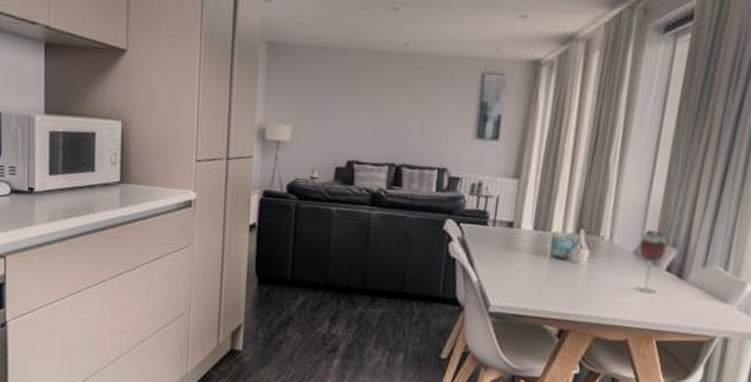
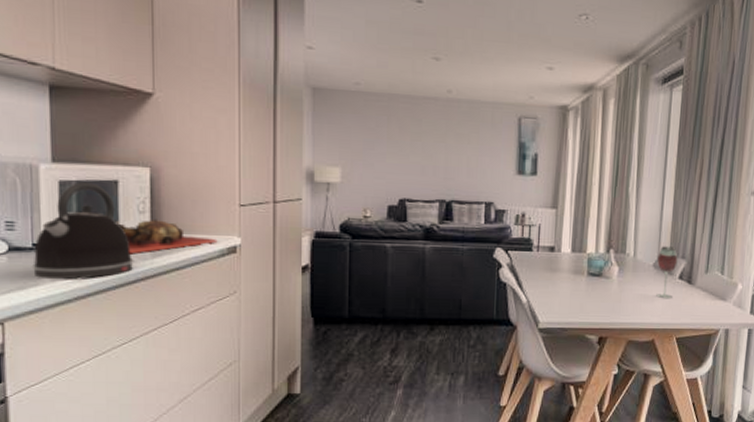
kettle: none [27,133,106,223] -> present [31,182,134,280]
cutting board: none [93,170,176,203] -> present [117,218,218,254]

